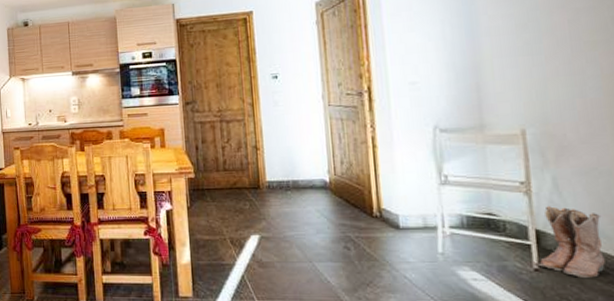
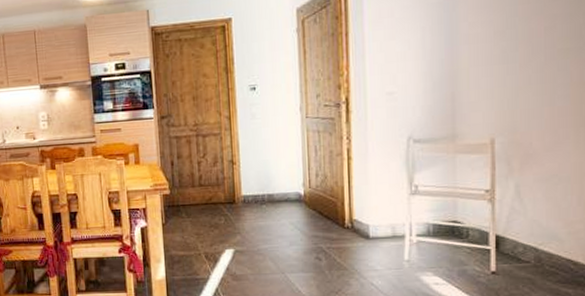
boots: present [537,206,605,278] -> none [494,212,557,278]

